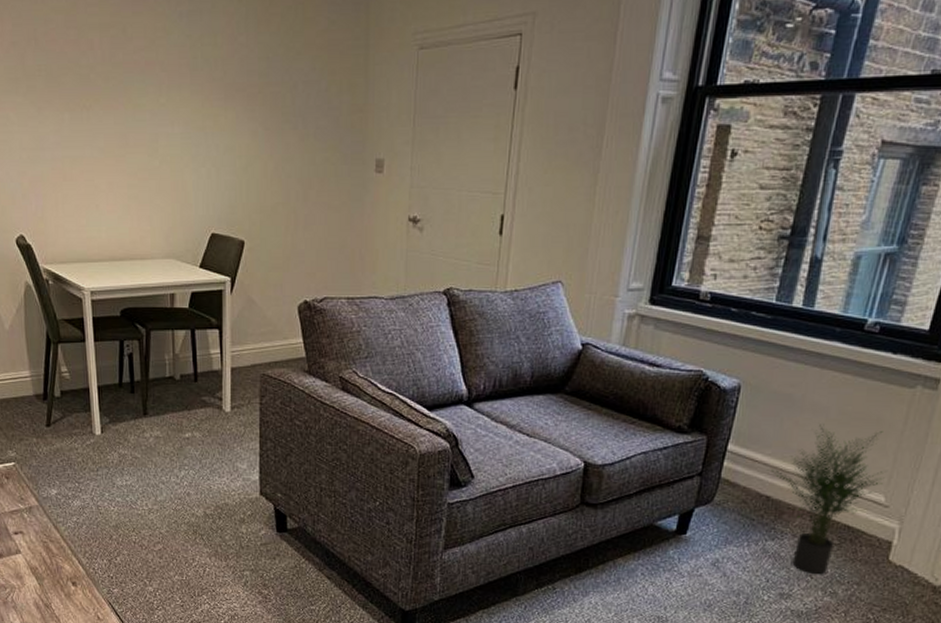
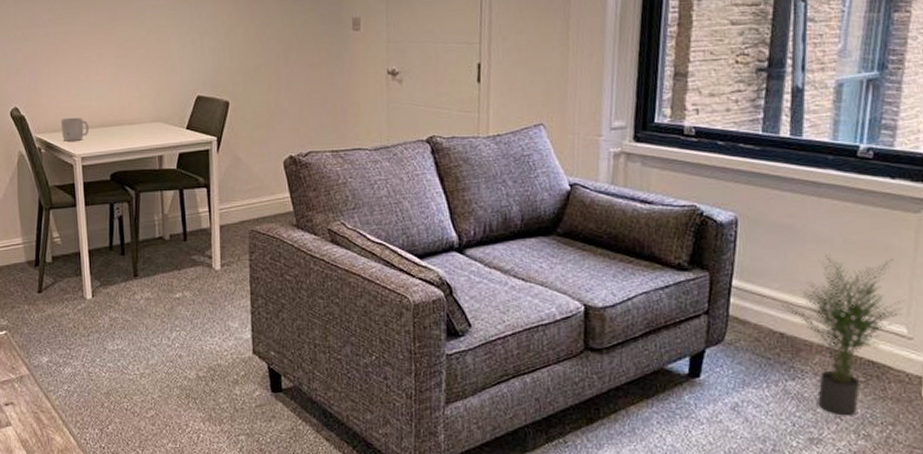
mug: none [69,249,99,274] -> present [60,117,90,141]

